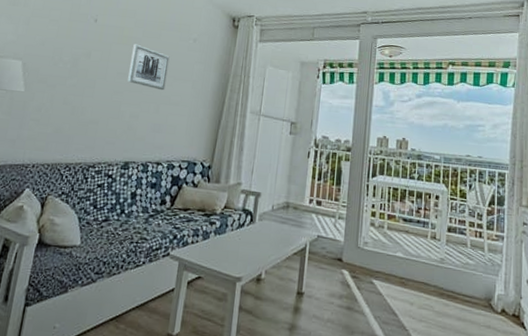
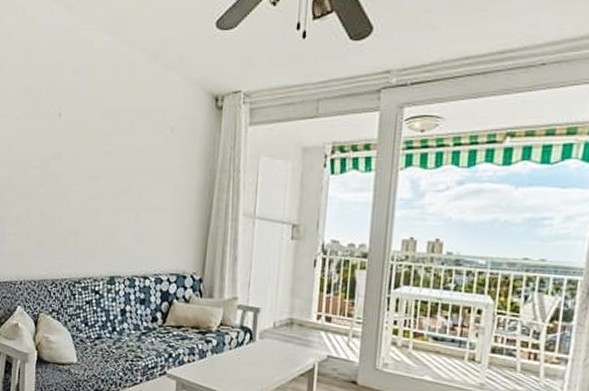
wall art: present [127,44,170,91] -> none [103,140,145,194]

